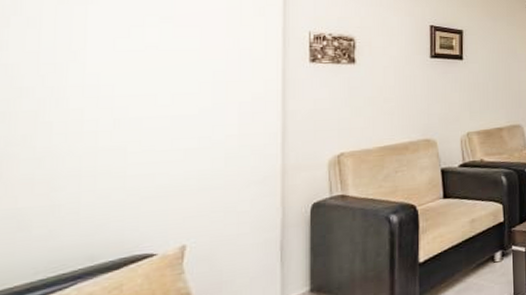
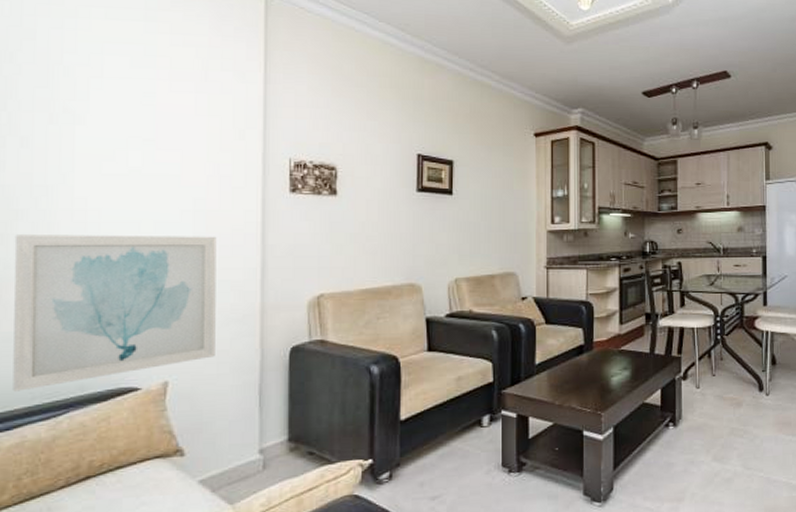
wall art: none [13,104,237,268] -> present [13,235,217,392]

